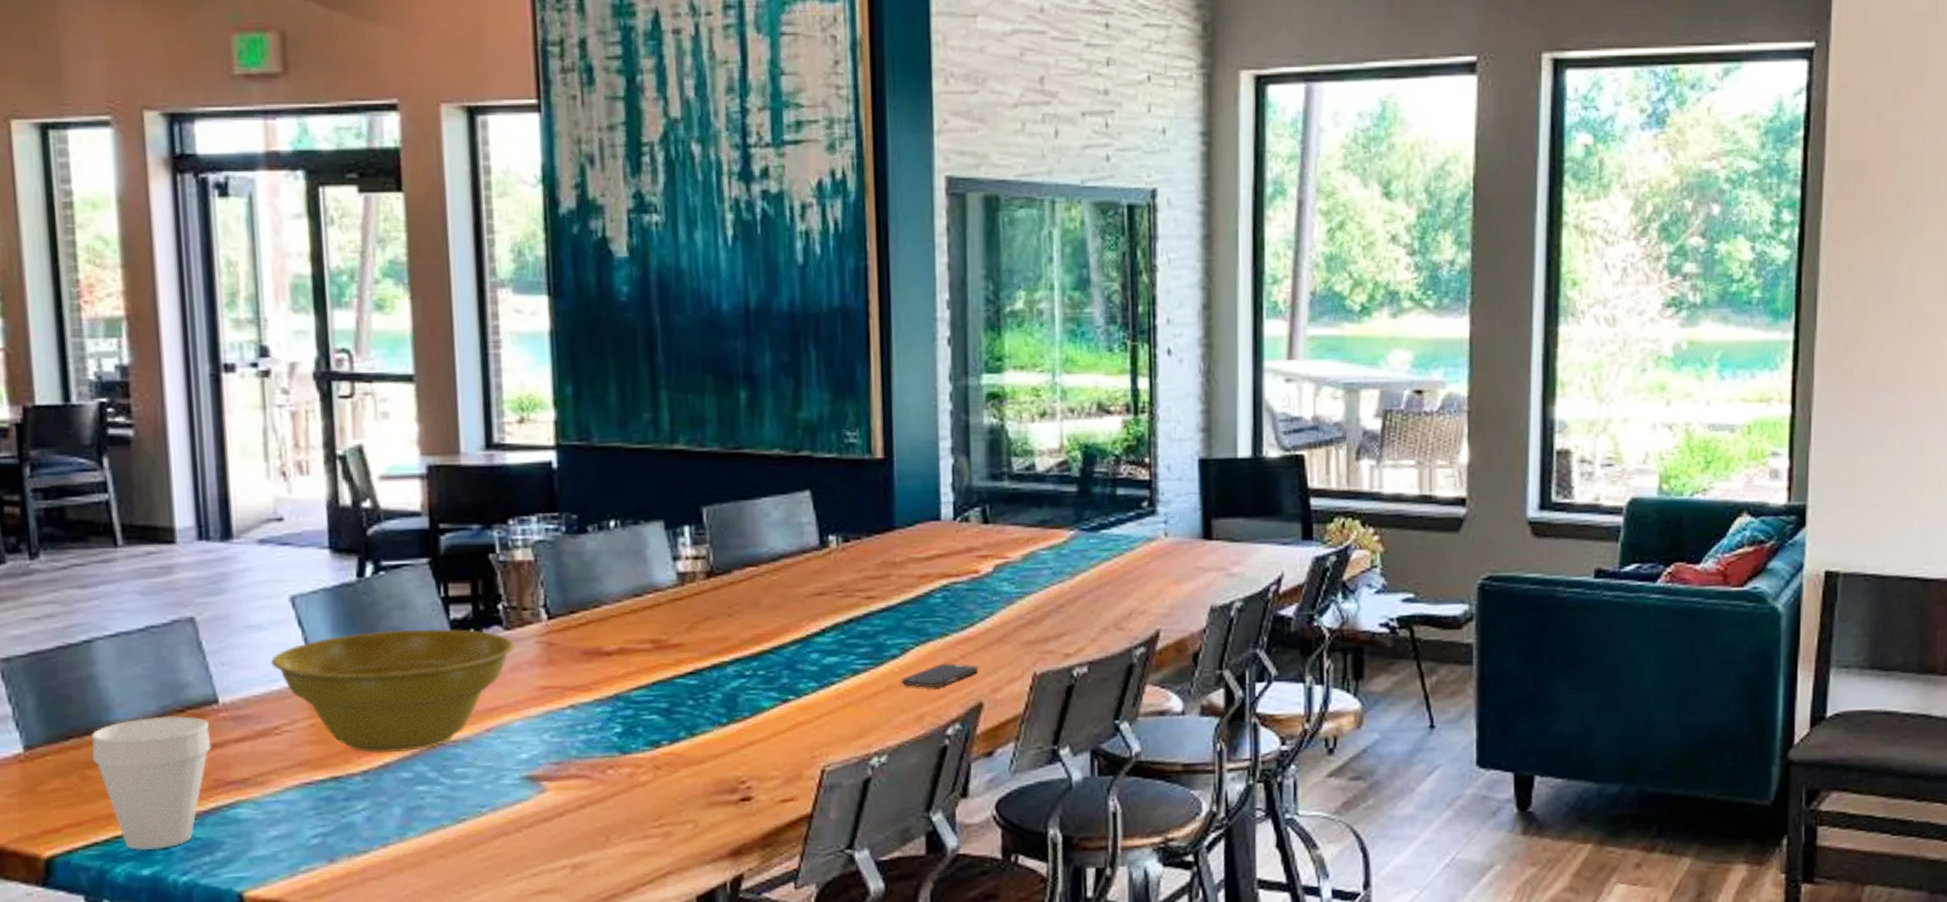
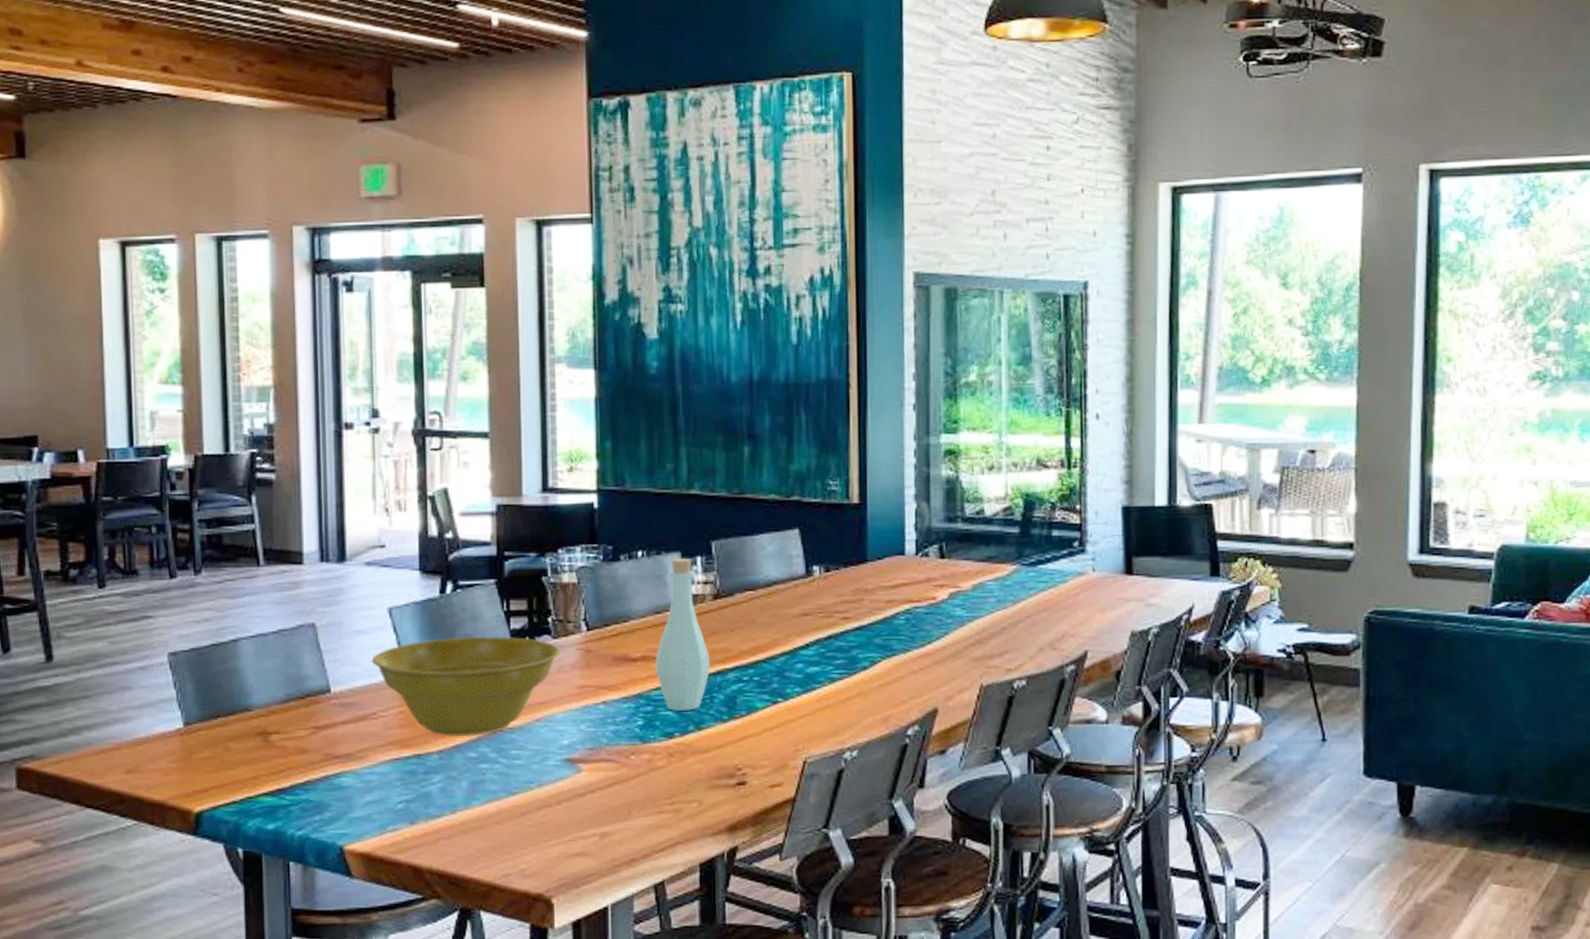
cup: present [91,716,212,851] -> none [234,702,324,810]
bottle: none [635,528,704,715] -> present [655,558,711,712]
smartphone: present [901,663,979,688] -> none [870,674,935,695]

